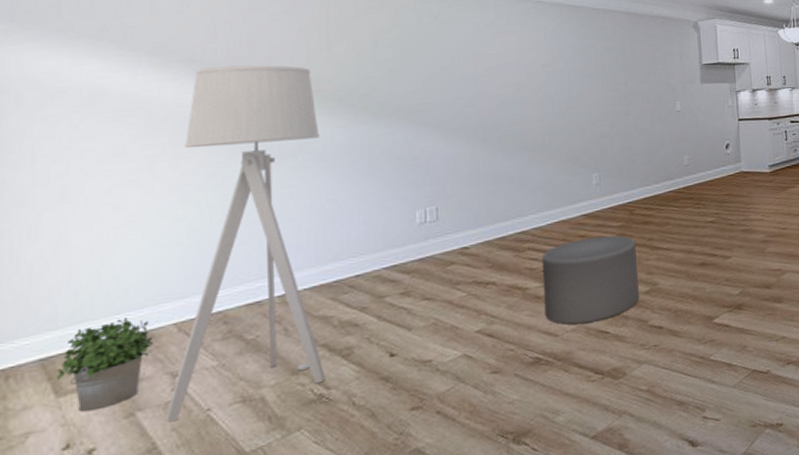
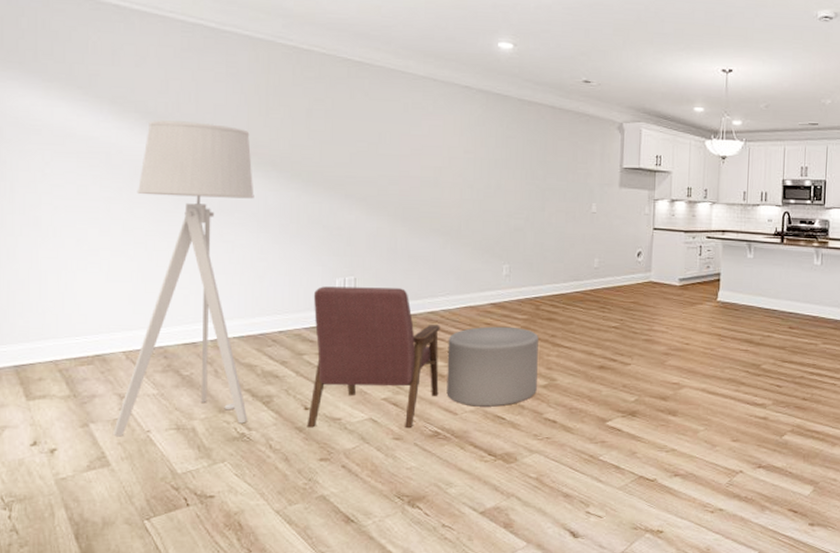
potted plant: present [56,317,153,412] -> none [27,340,105,417]
armchair: none [391,211,536,376] -> present [307,286,440,429]

